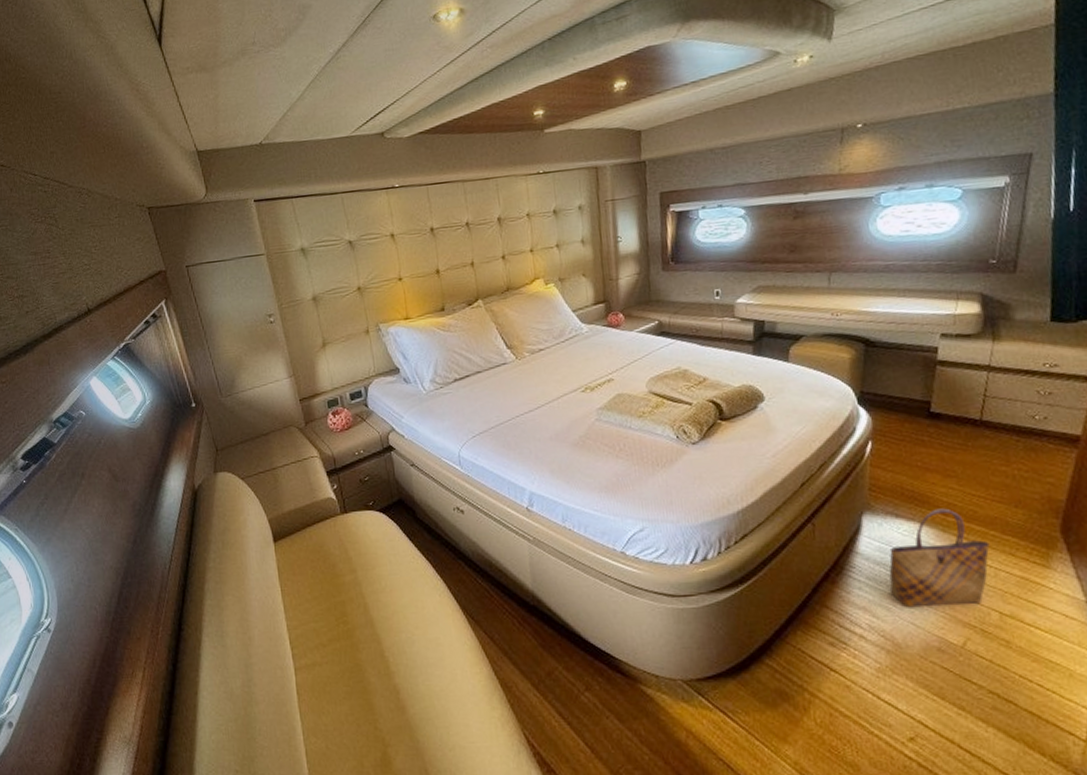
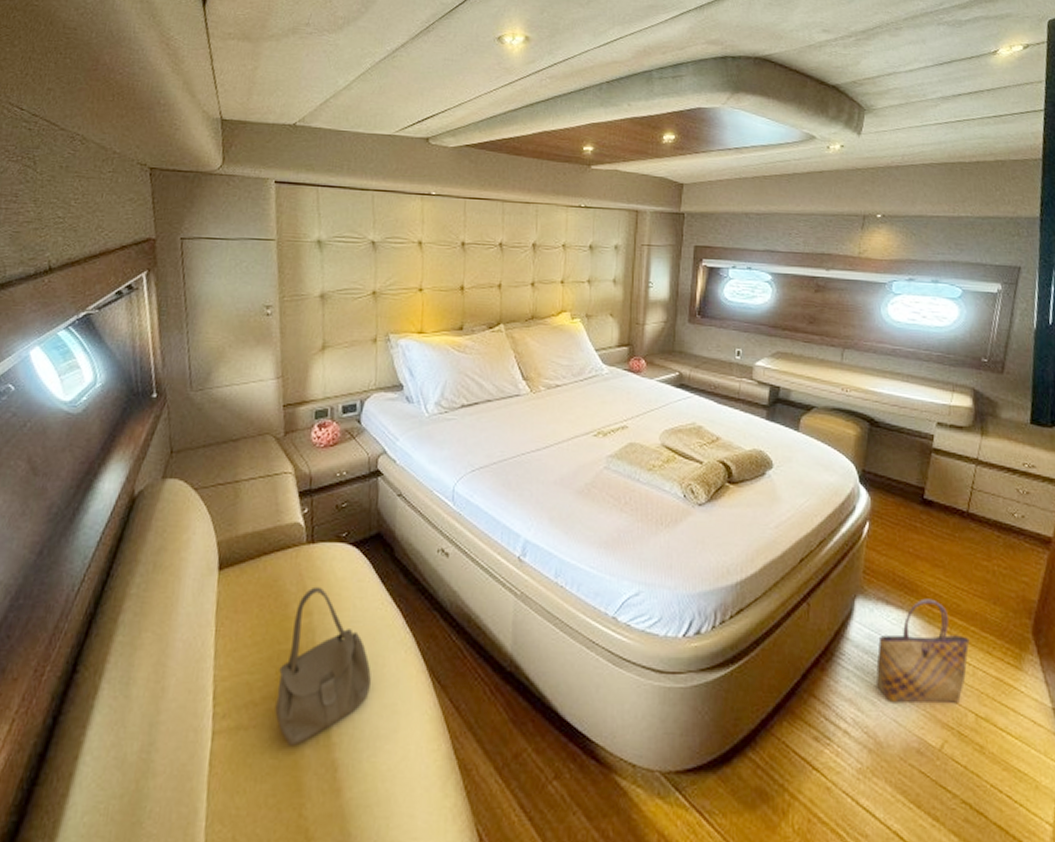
handbag: none [338,548,416,676] -> present [275,586,372,746]

